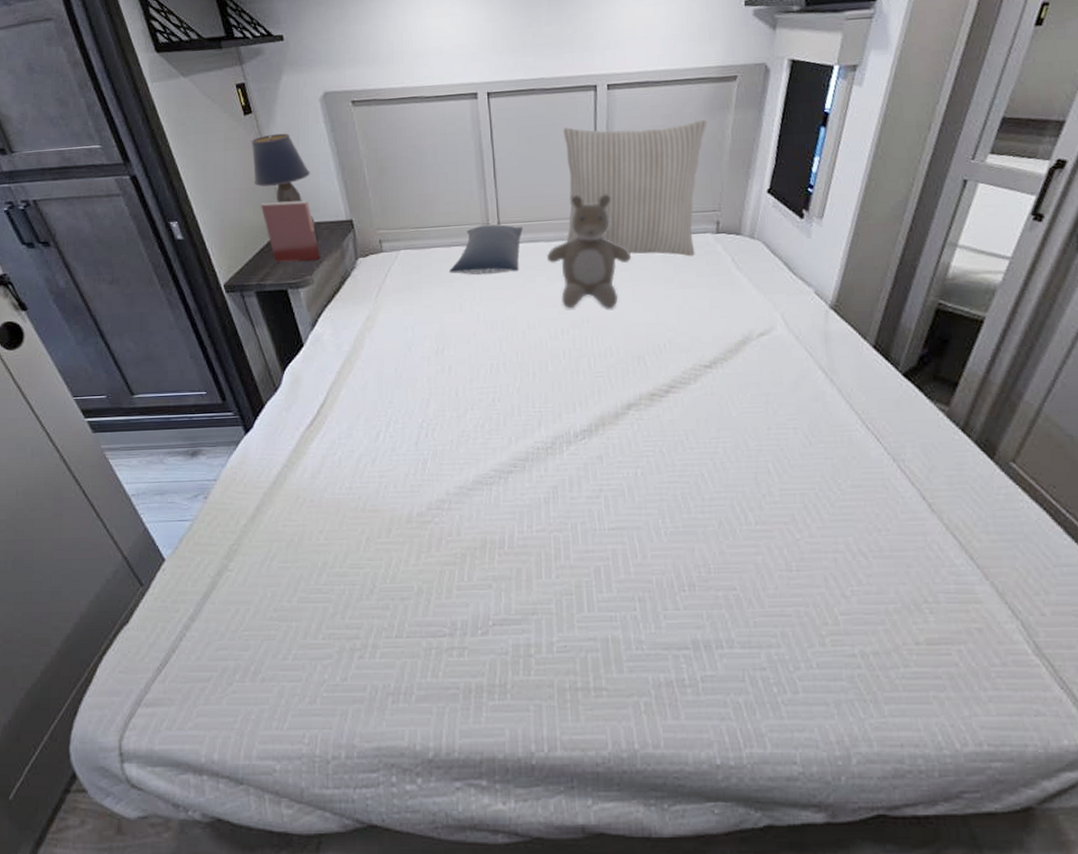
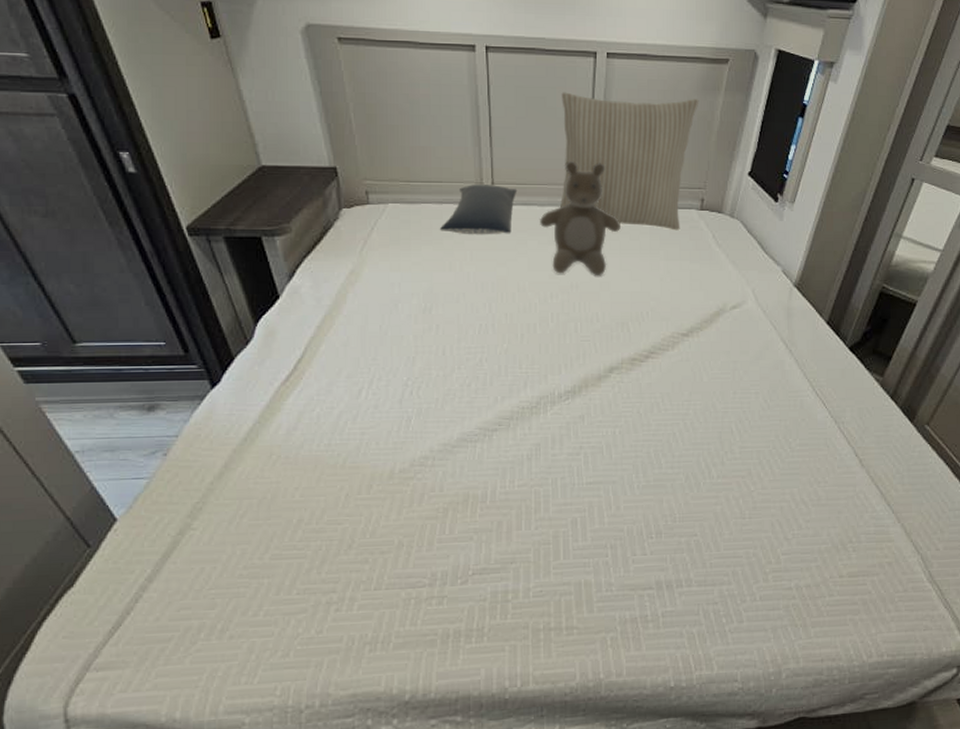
table lamp: present [251,133,317,237] -> none [219,64,296,183]
book: present [261,200,320,263] -> none [231,139,299,208]

